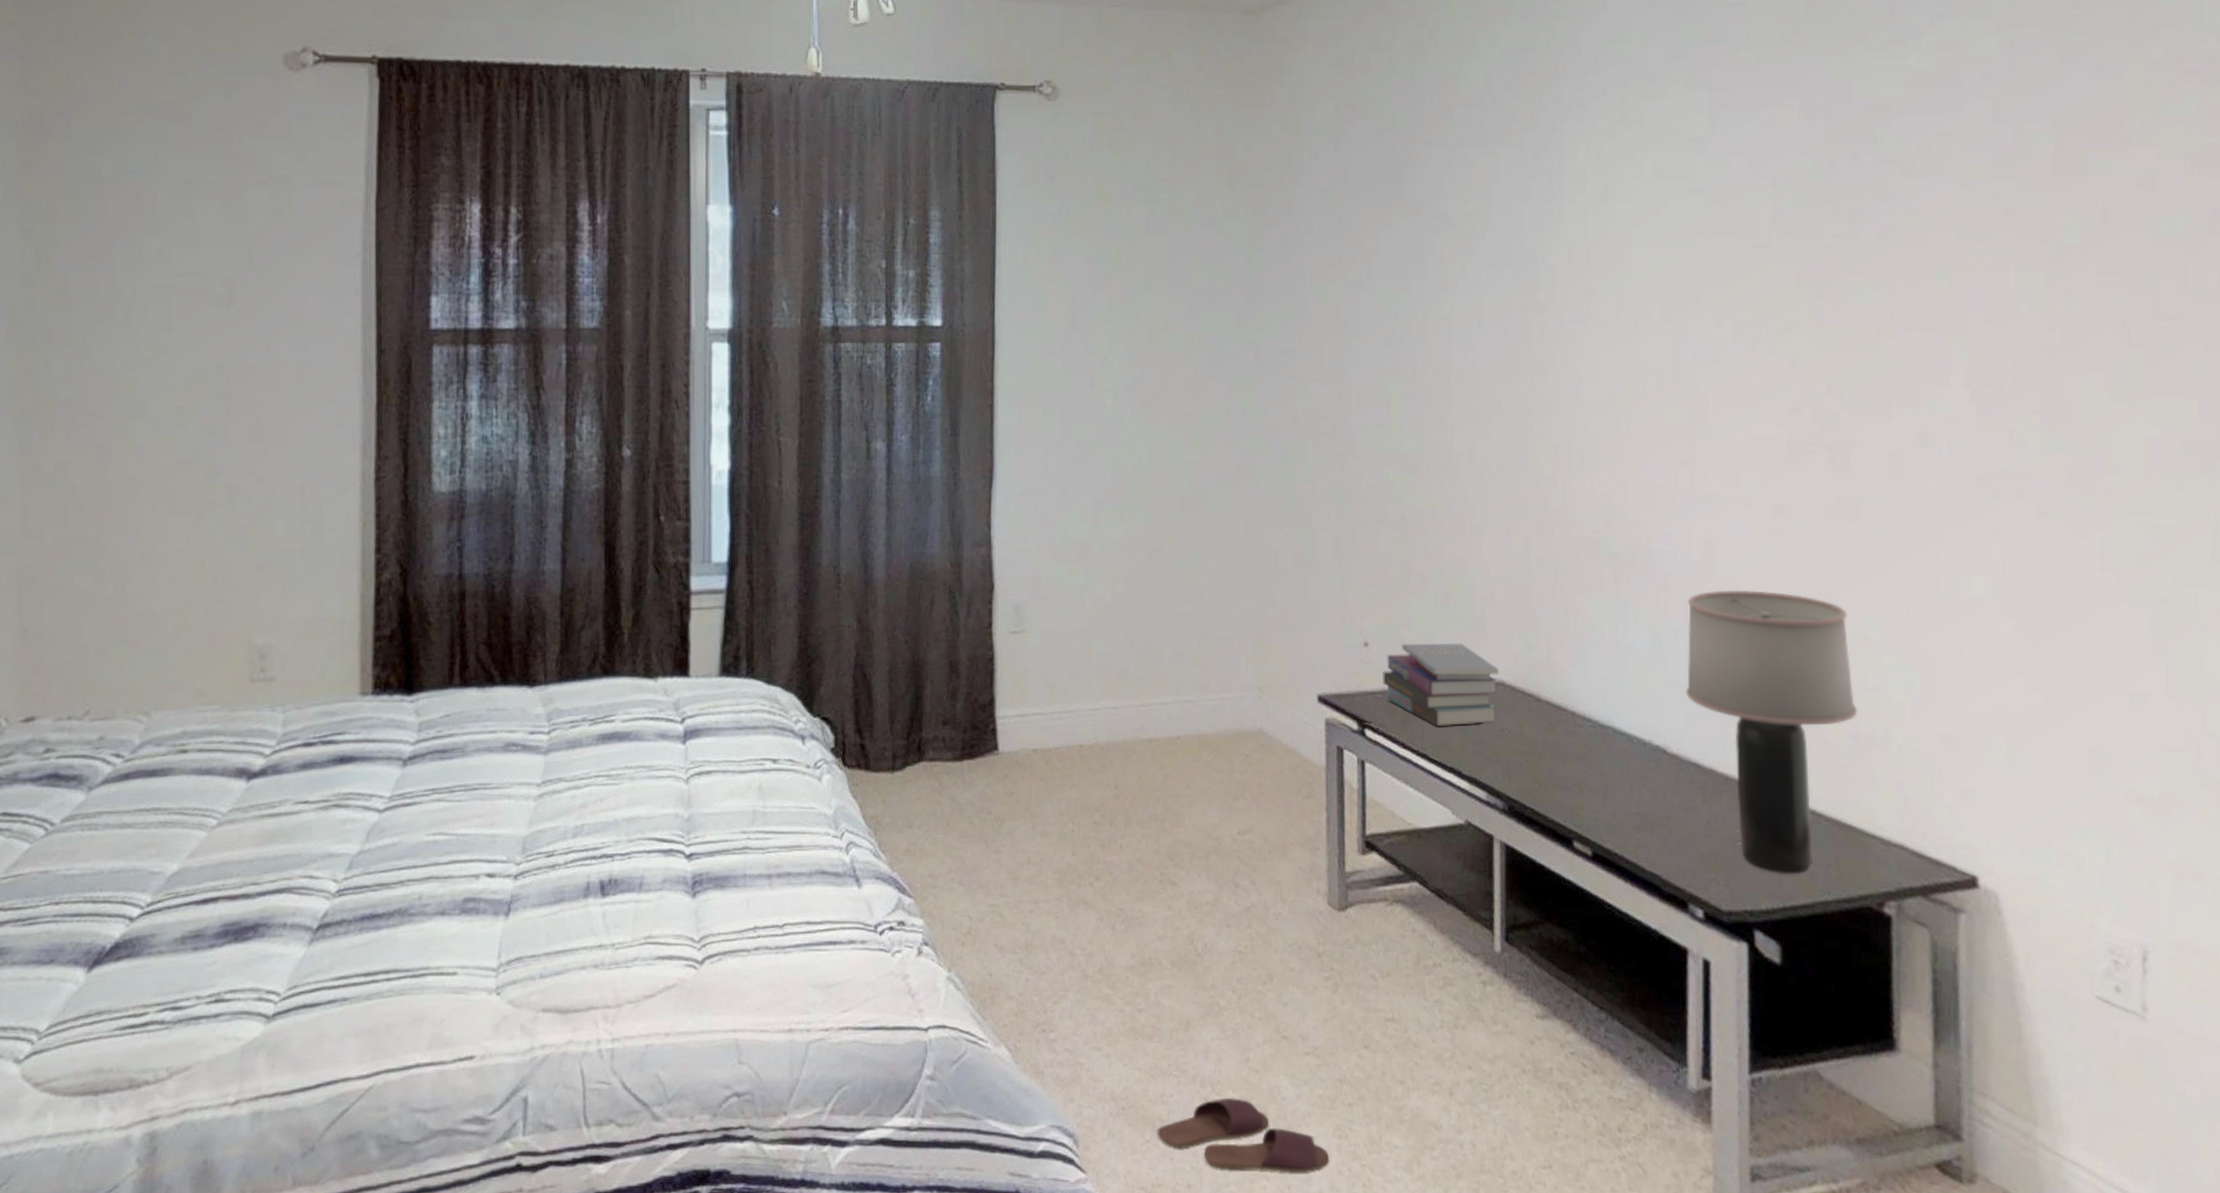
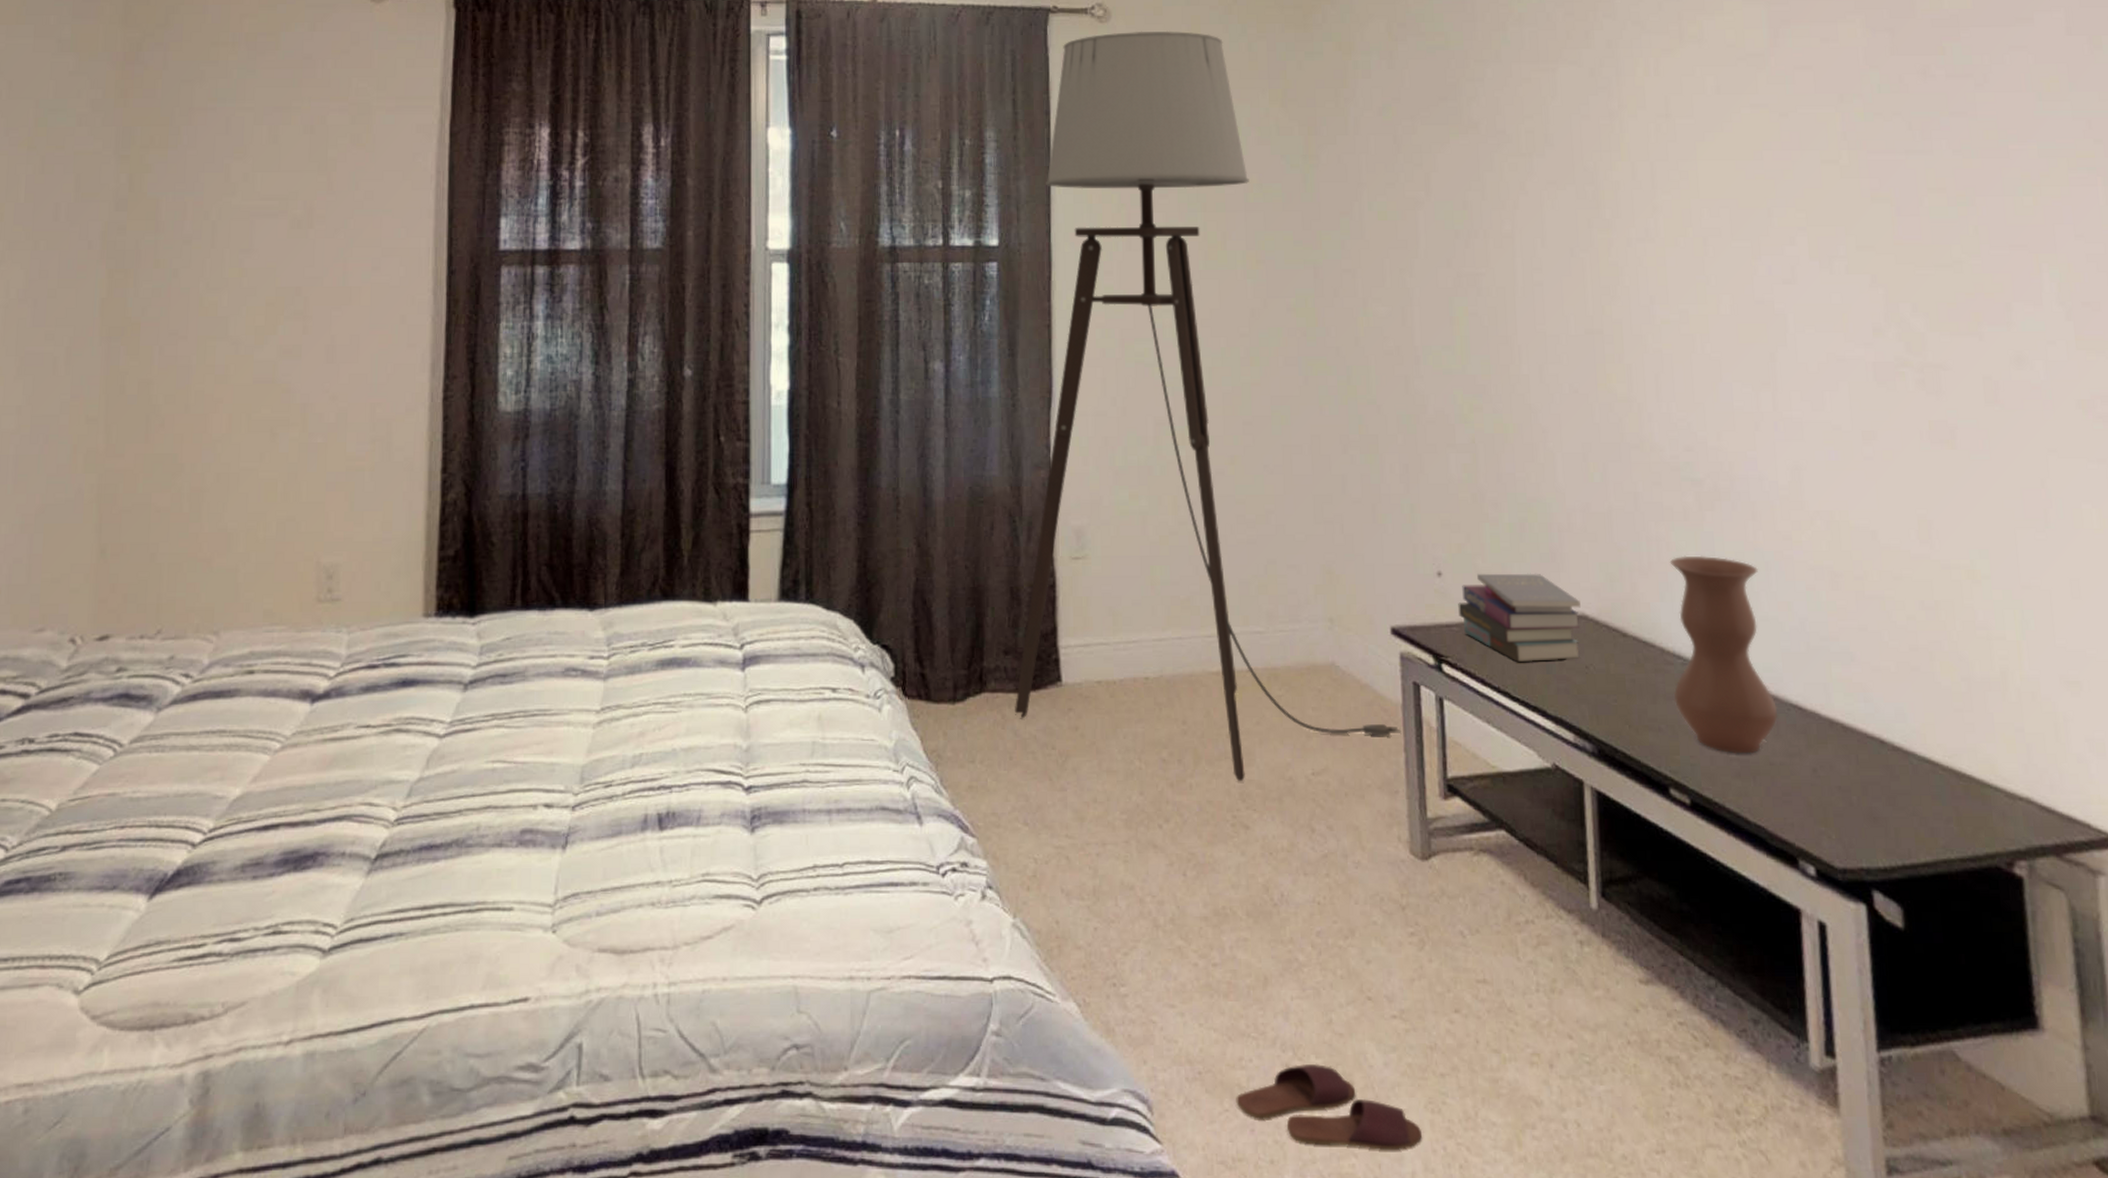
floor lamp: none [952,109,1324,841] -> present [1015,30,1402,781]
vase: none [1582,624,1678,809] -> present [1669,555,1779,754]
table lamp: present [1686,591,1858,875] -> none [1778,520,1969,830]

